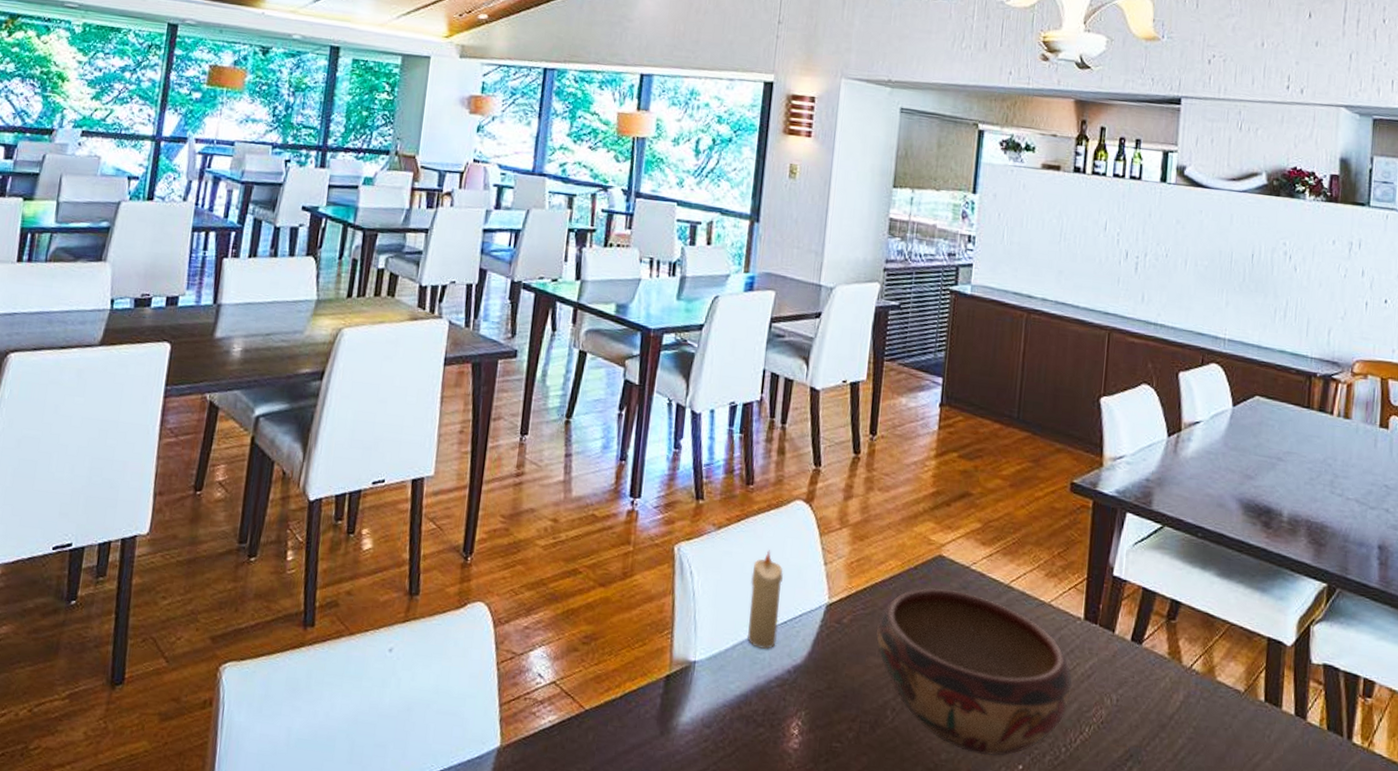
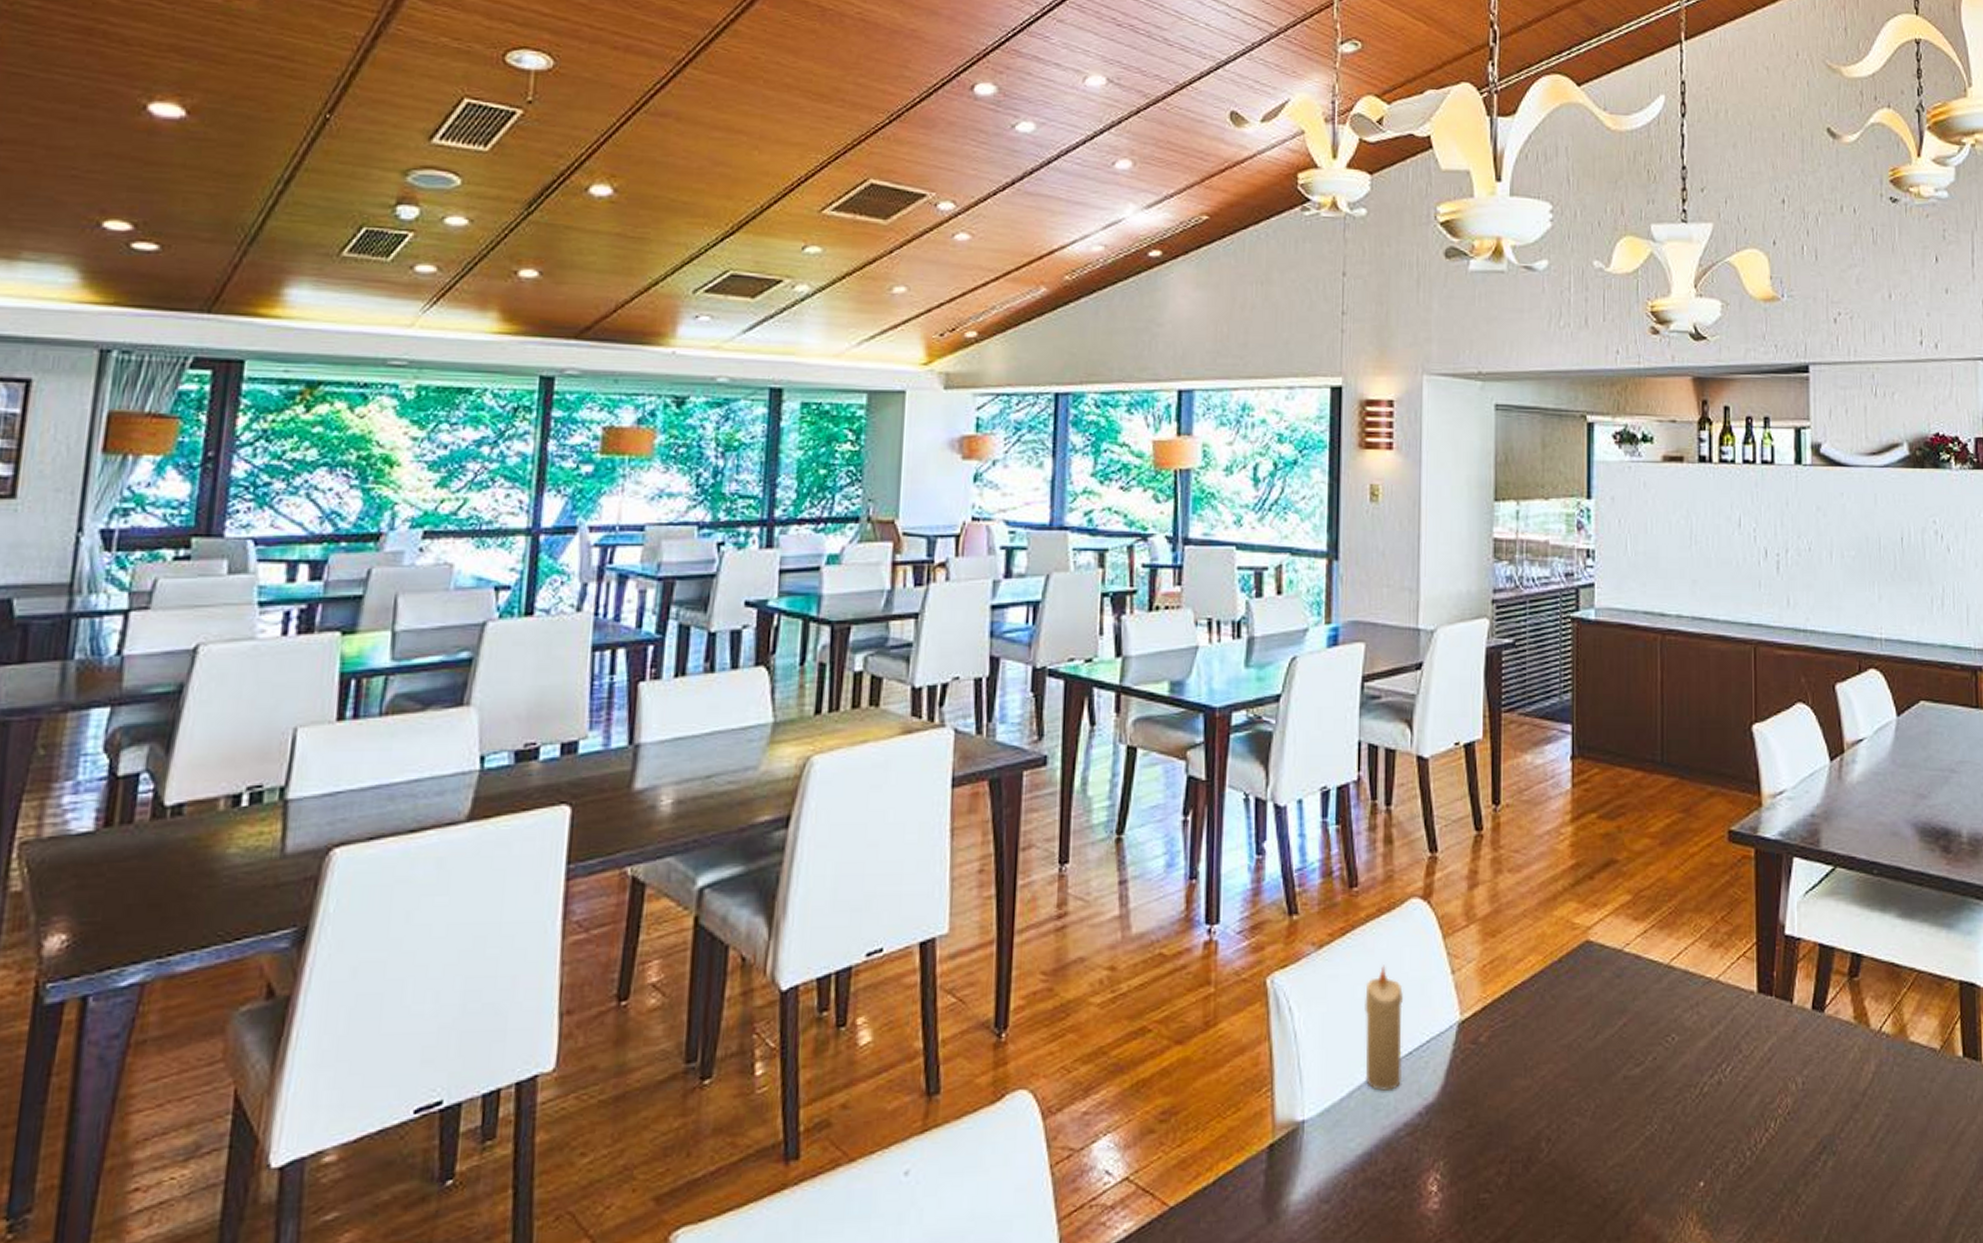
decorative bowl: present [876,588,1073,756] -> none [1520,981,1751,1178]

